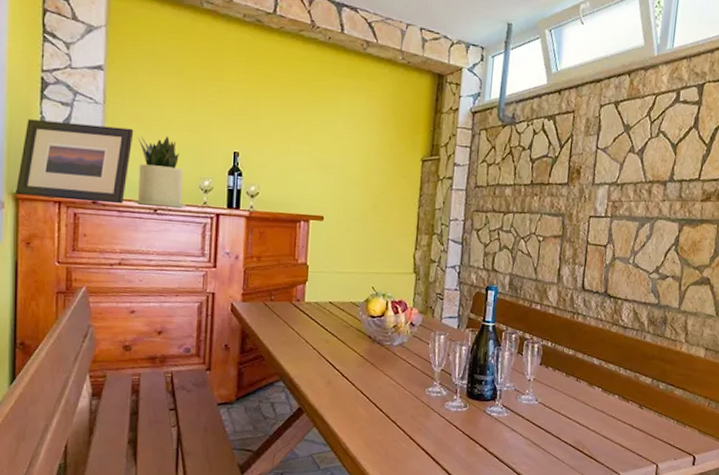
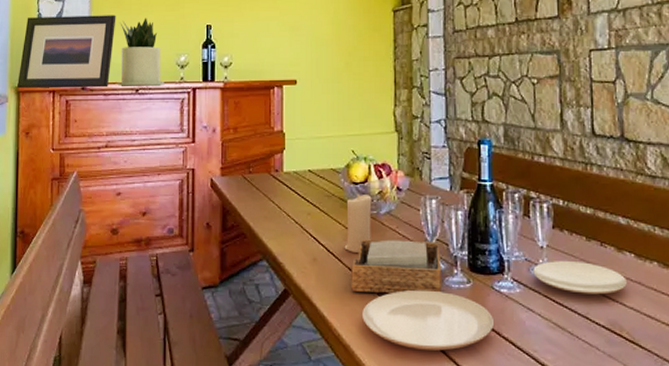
candle: none [357,326,387,379] -> present [344,193,372,254]
napkin holder: none [360,366,444,415] -> present [350,239,443,294]
plate: none [369,411,483,463] -> present [362,289,494,352]
plate: none [520,391,593,420] -> present [533,261,627,295]

